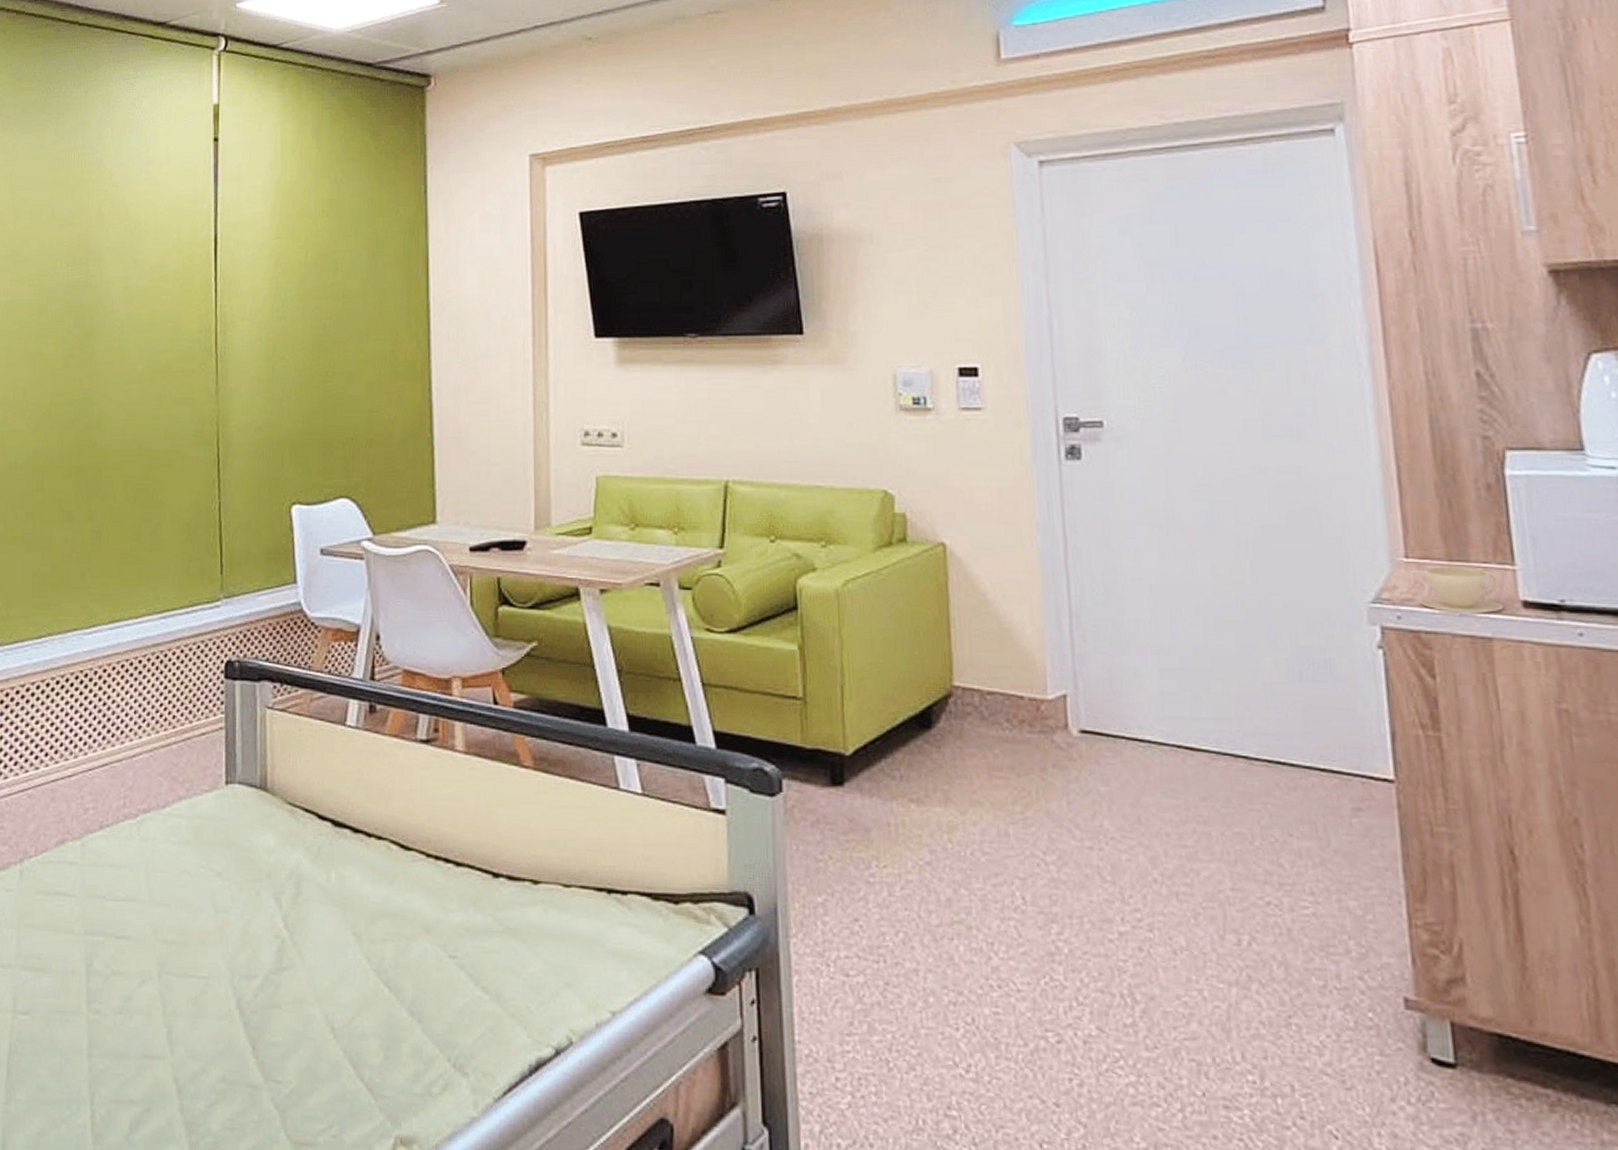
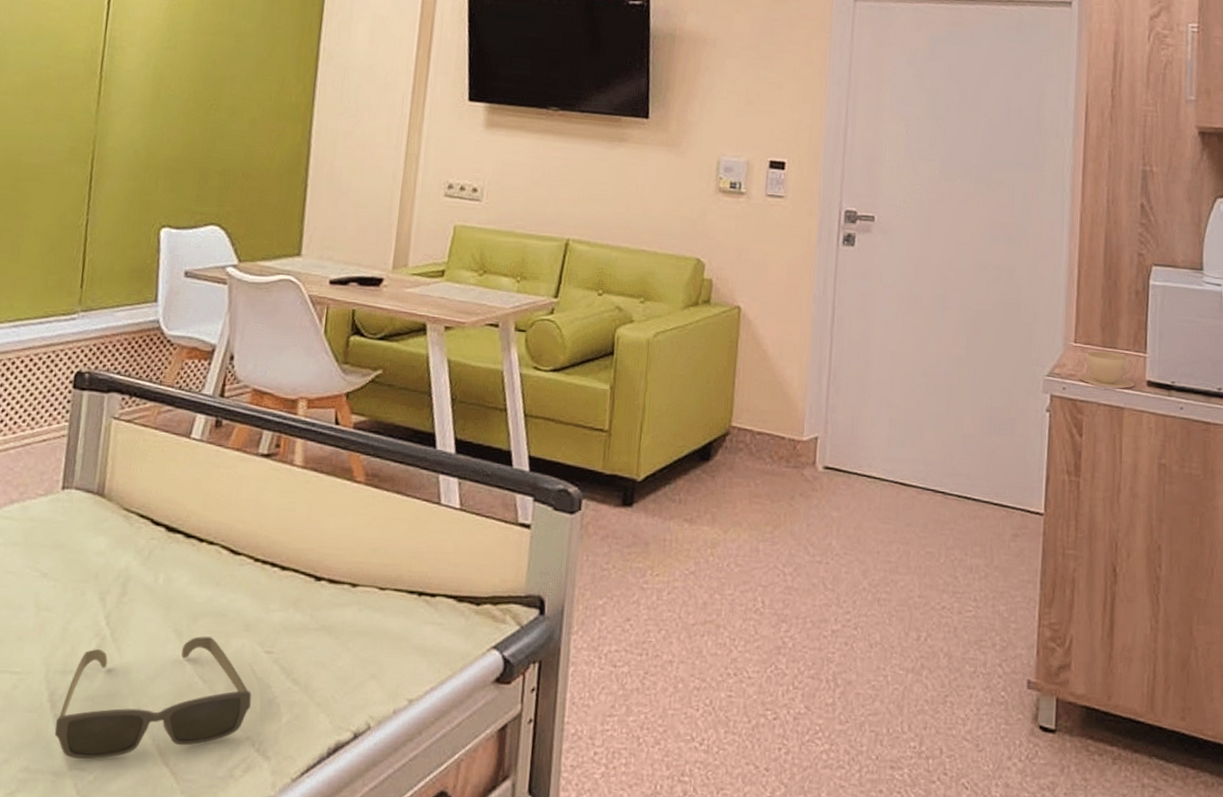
glasses: none [246,939,441,1072] -> present [55,636,252,760]

